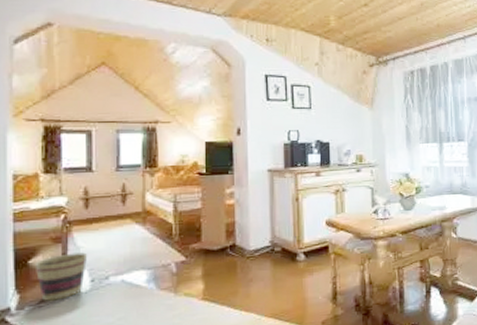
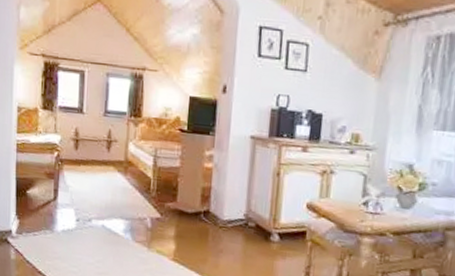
basket: present [34,252,88,301] -> none [31,190,75,232]

